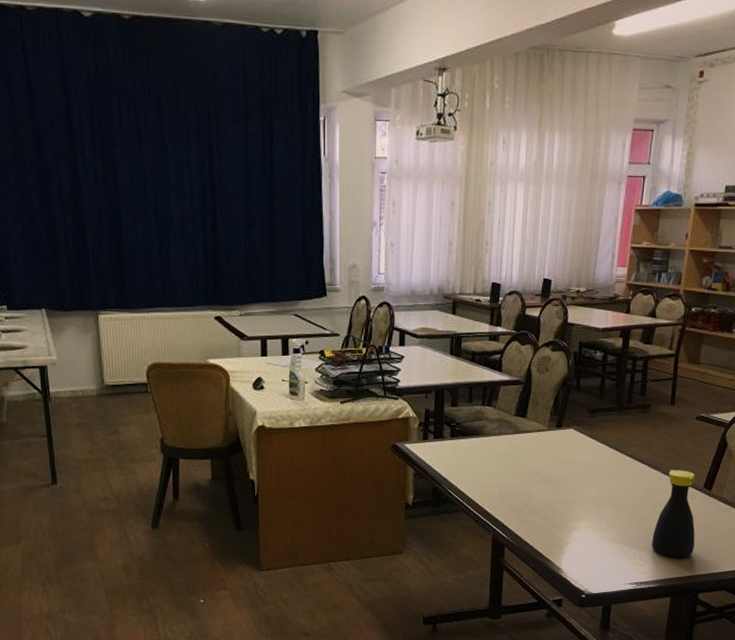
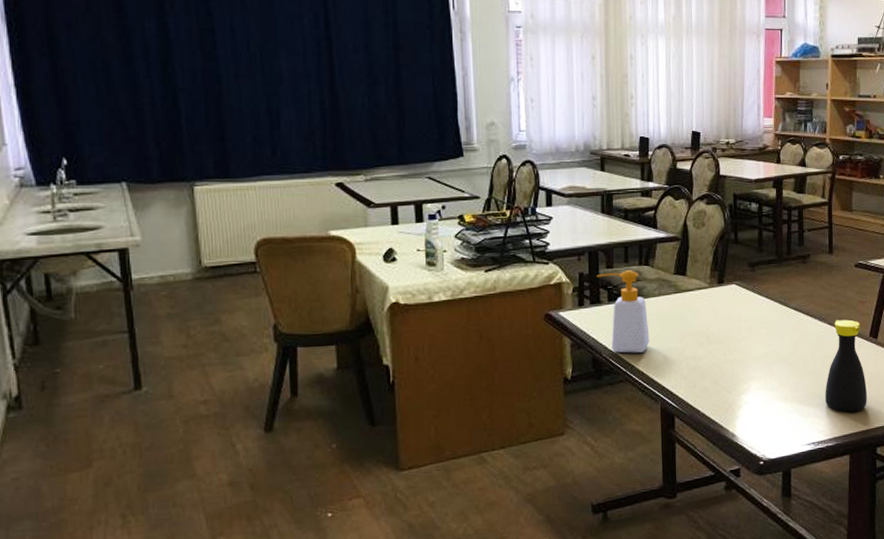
soap bottle: none [441,410,487,486] -> present [596,270,650,353]

